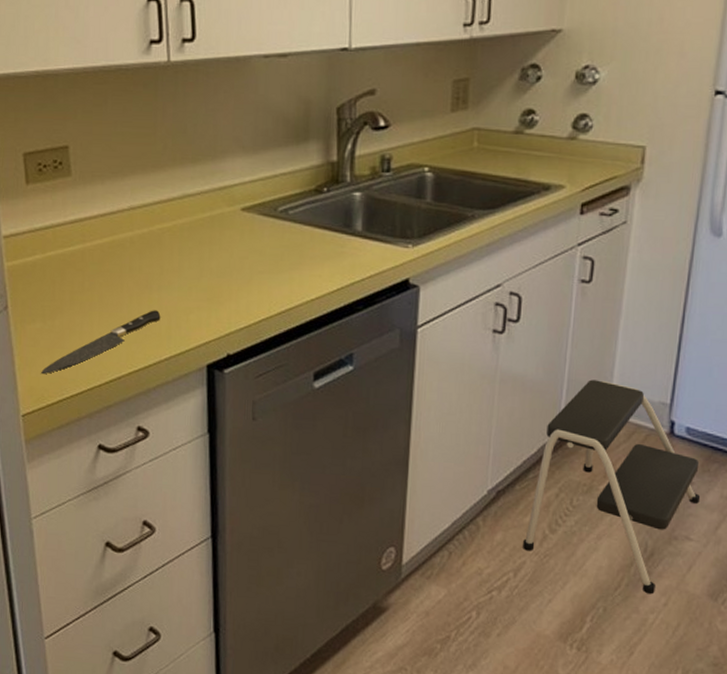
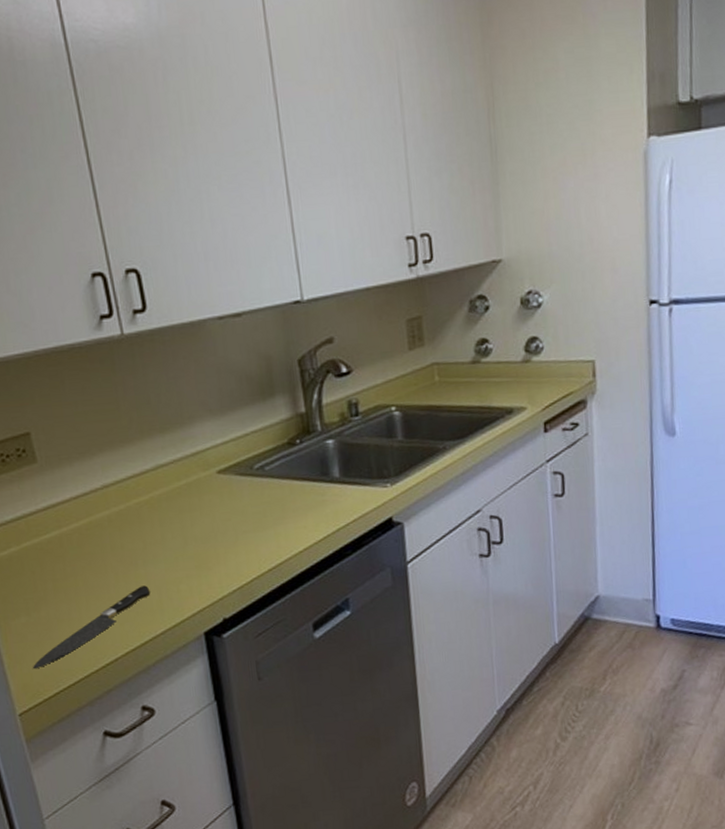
step stool: present [523,379,701,595] -> none [538,587,694,783]

